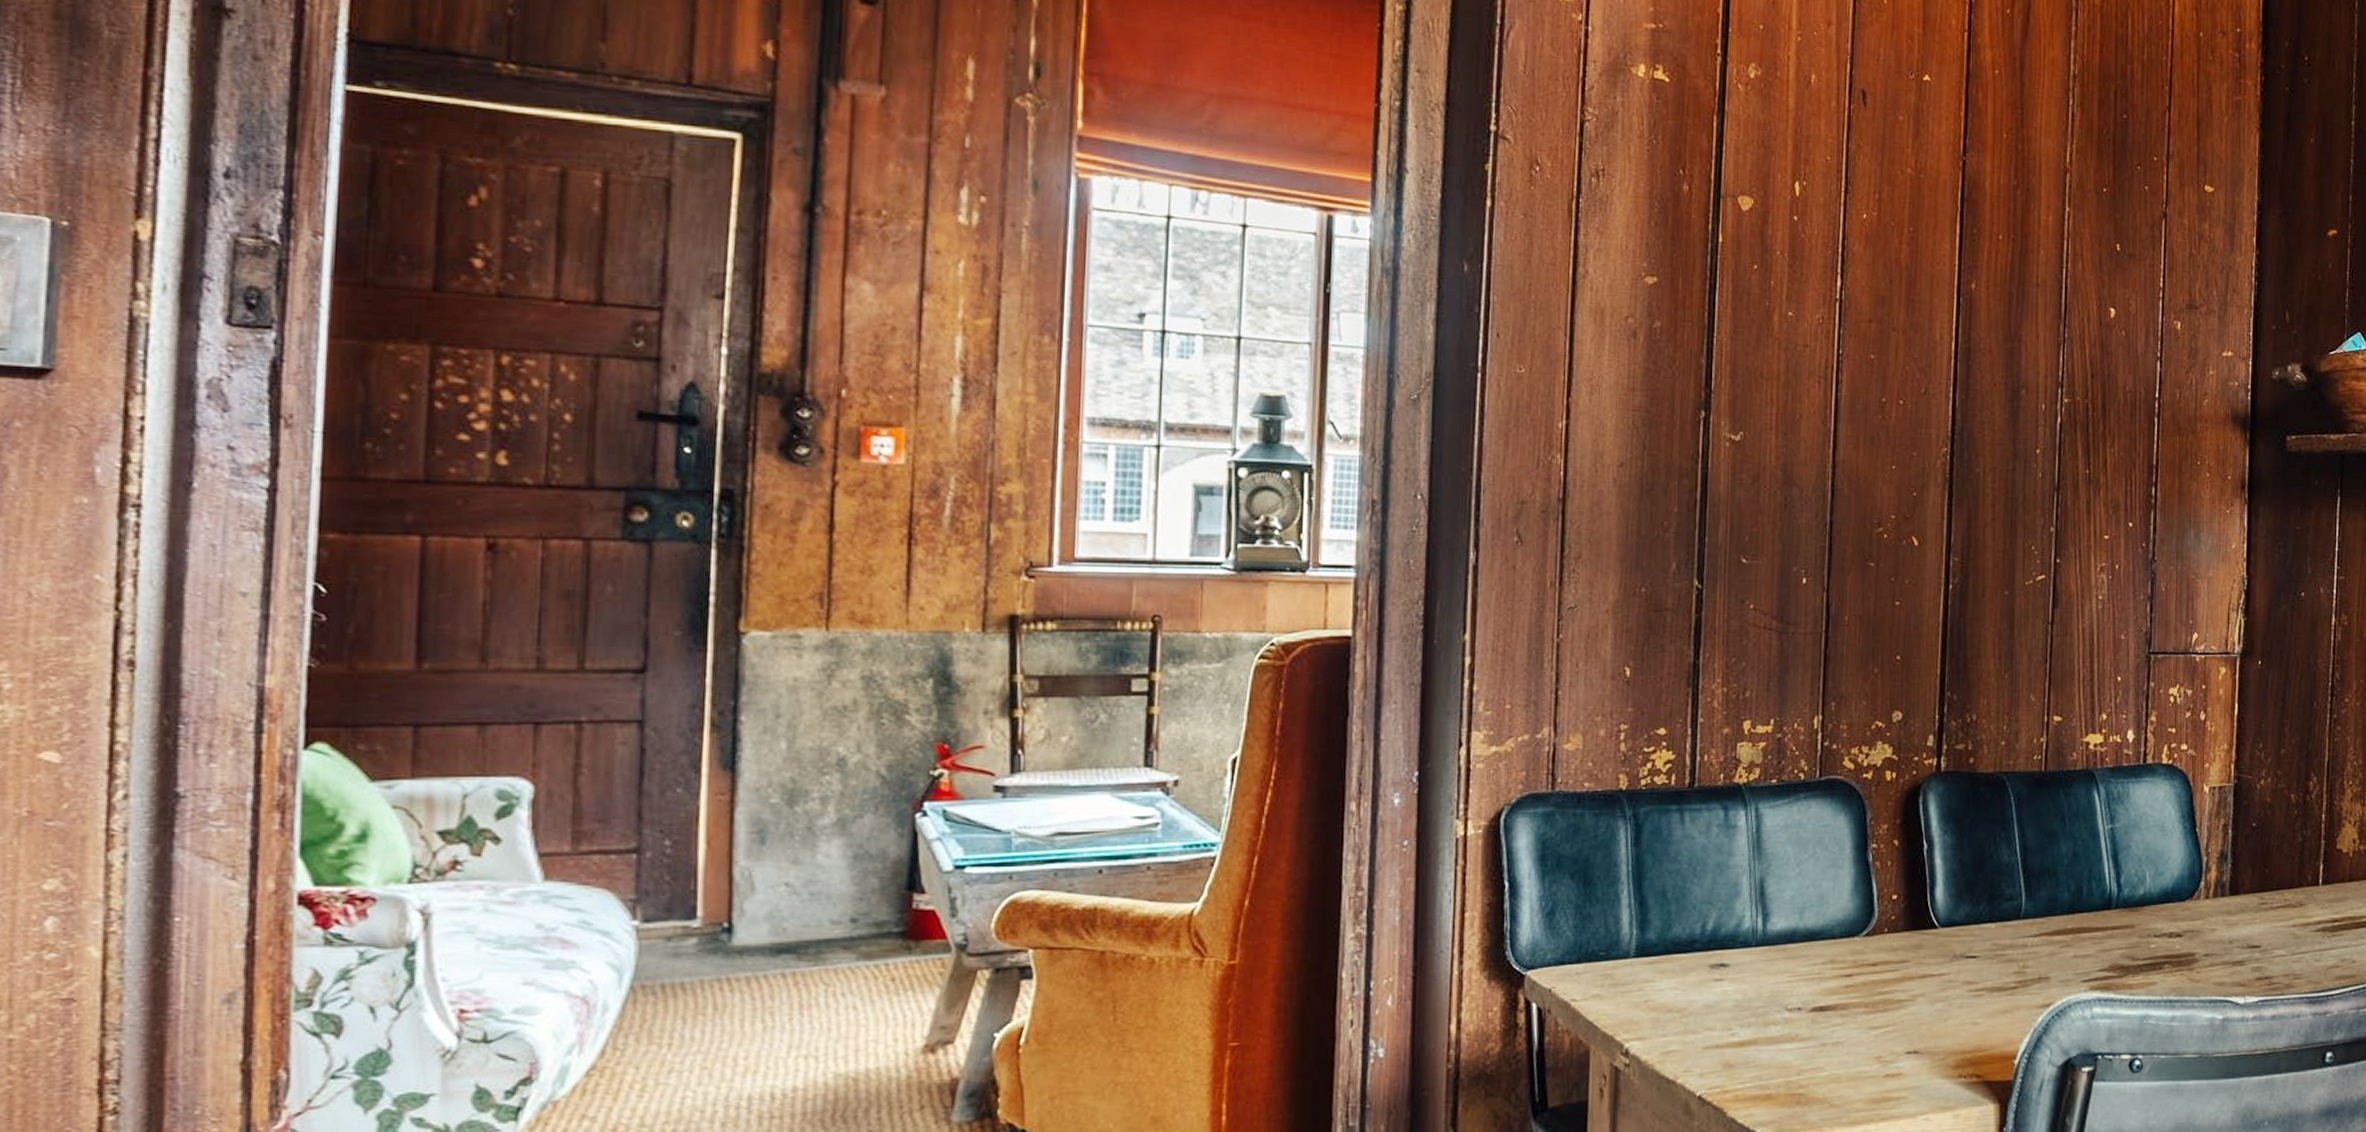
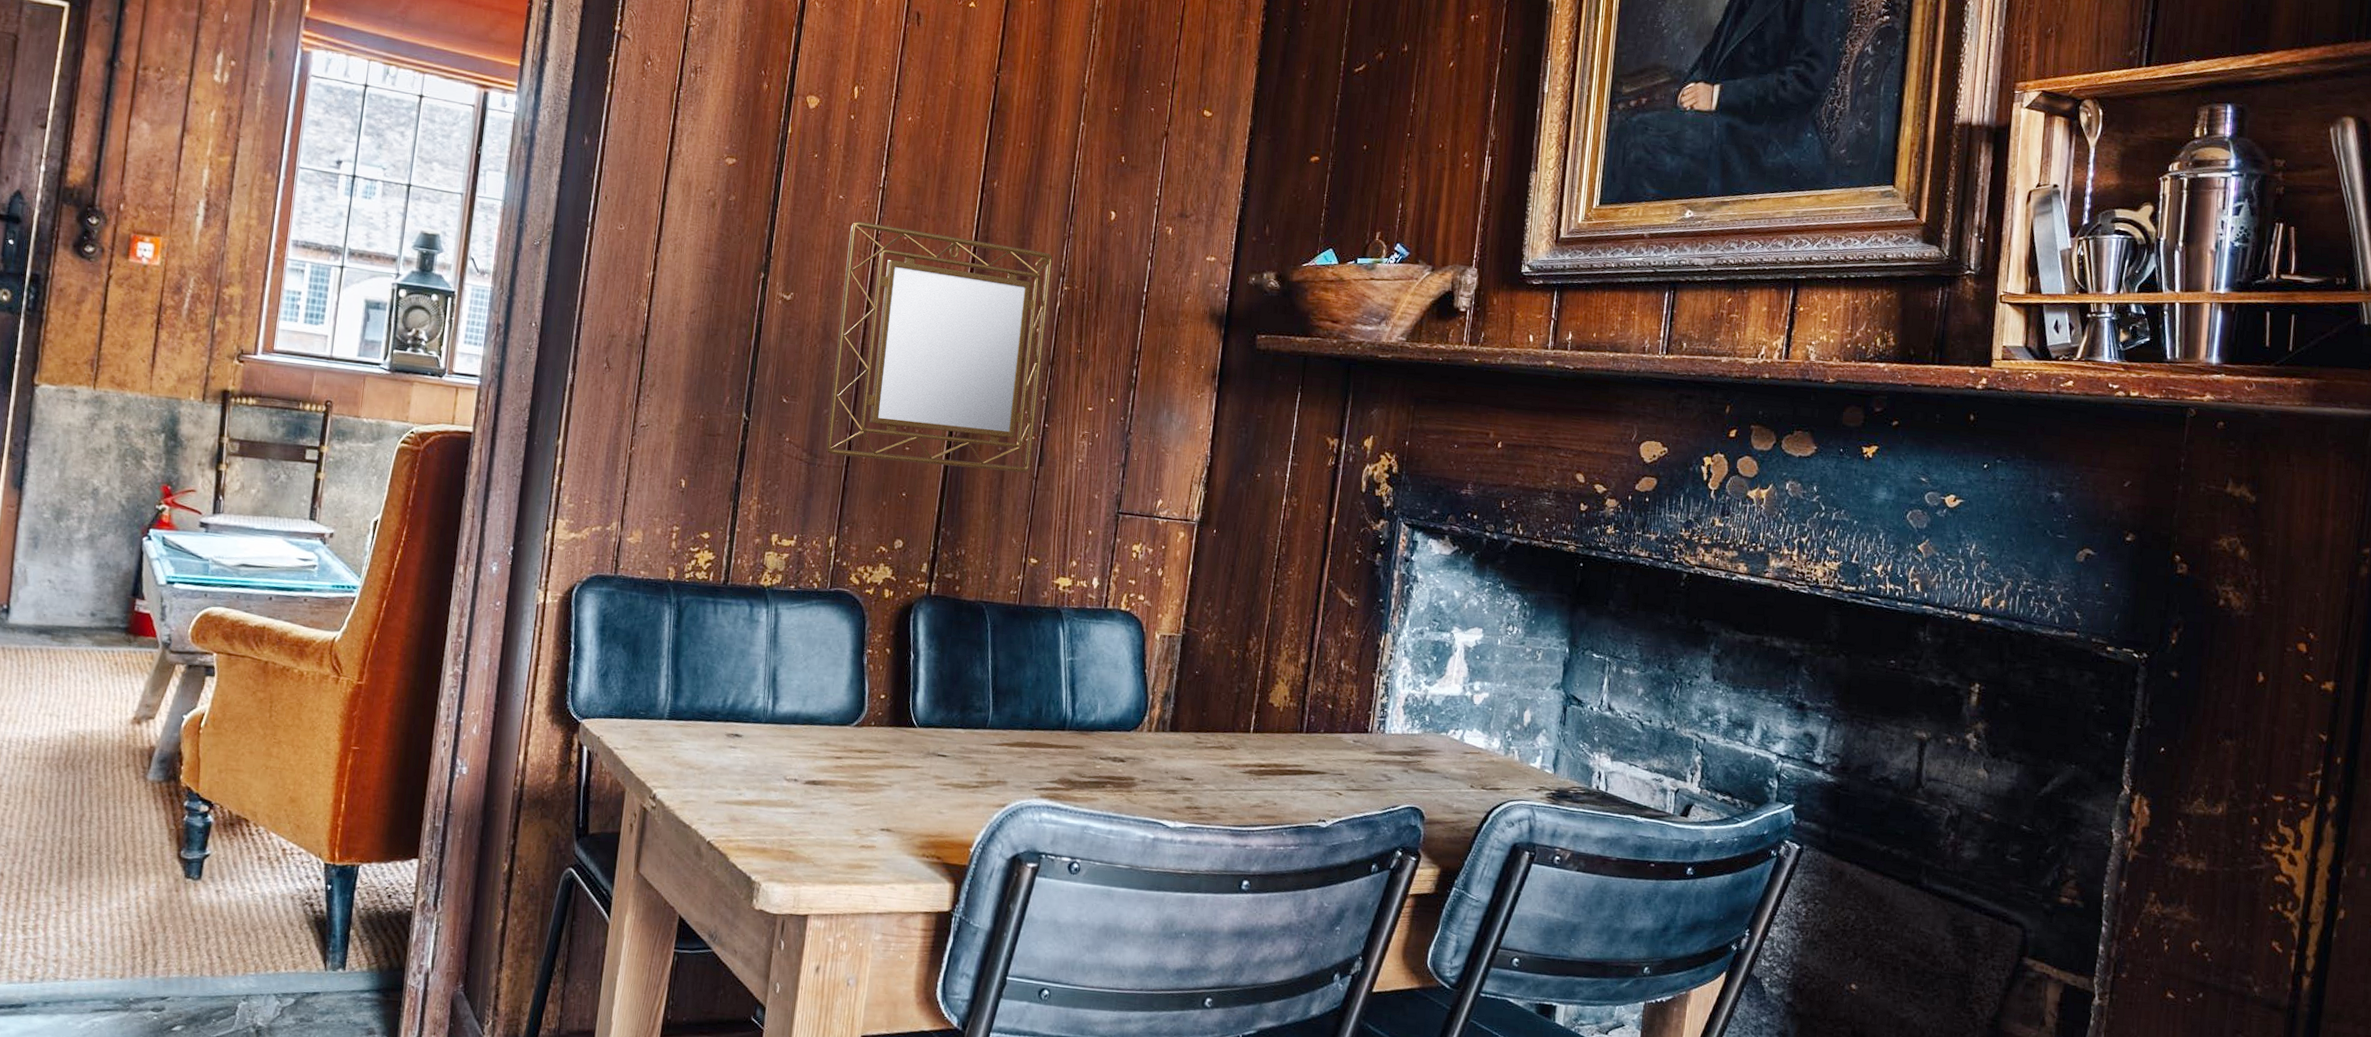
home mirror: none [1799,341,2048,620] -> present [826,221,1053,473]

